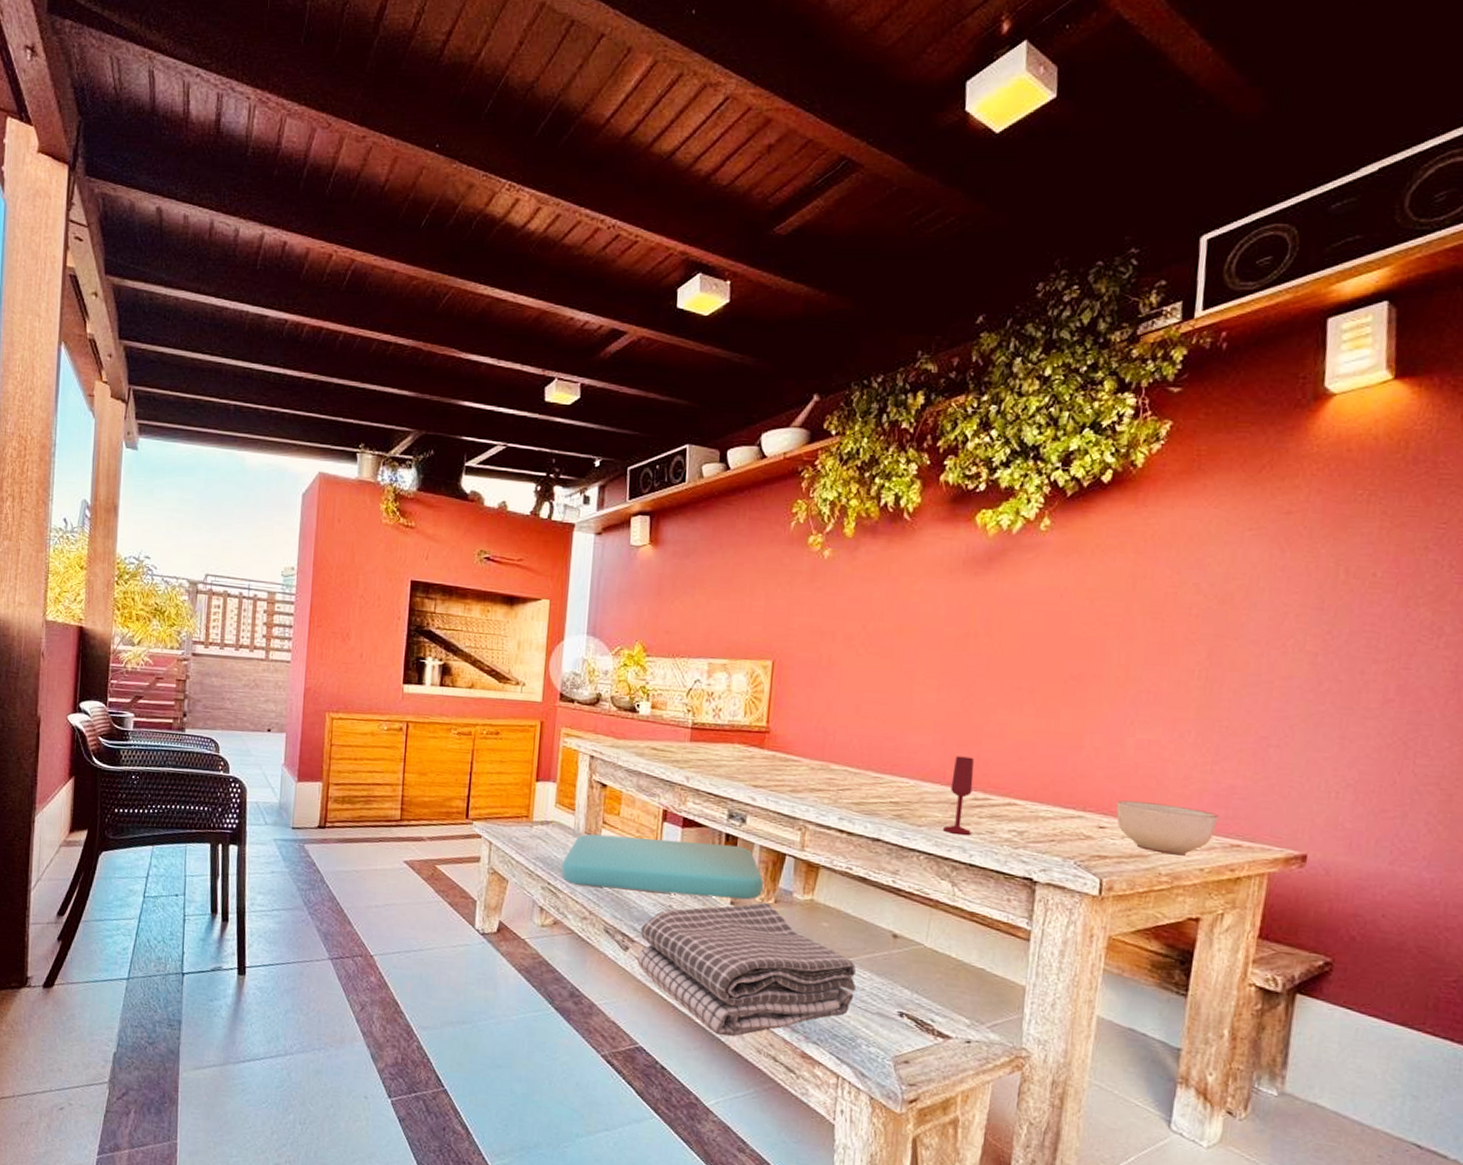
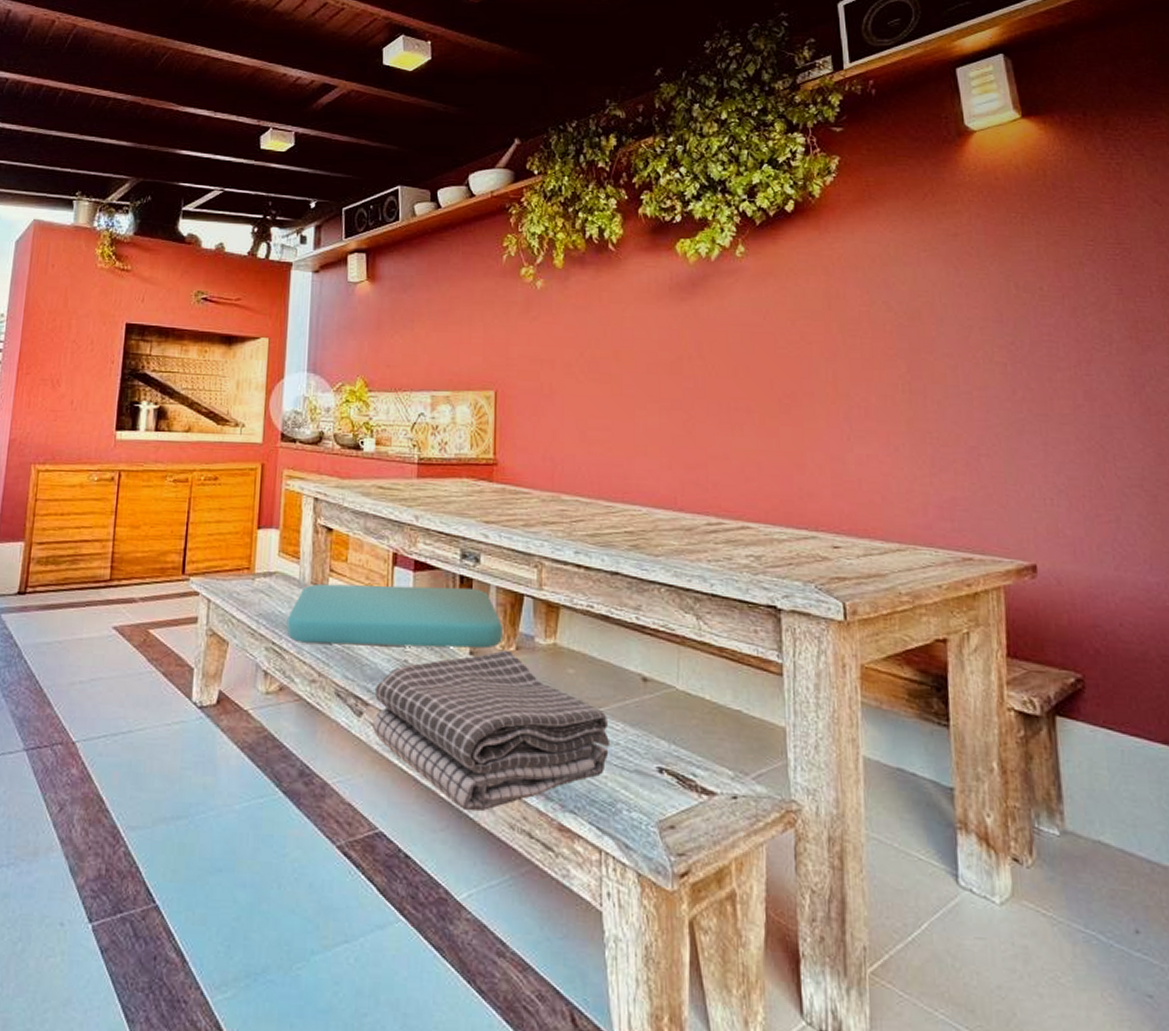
wine glass: present [943,756,974,836] -> none [681,480,709,564]
bowl: present [1116,800,1220,856] -> none [846,518,947,573]

